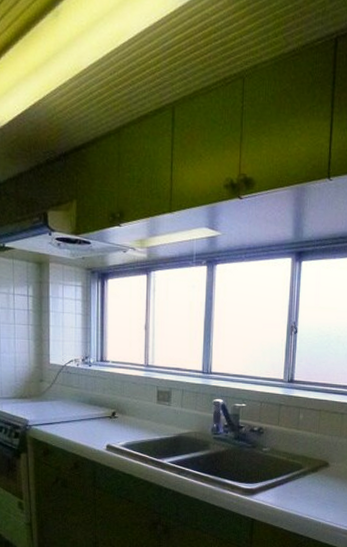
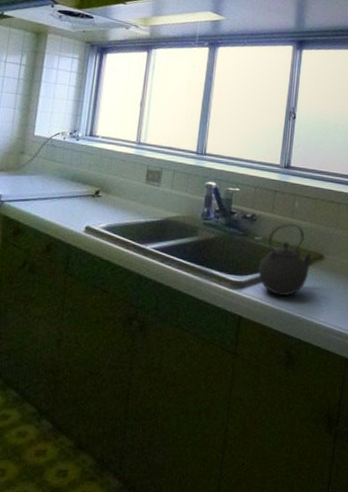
kettle: none [267,435,318,501] -> present [258,223,312,297]

